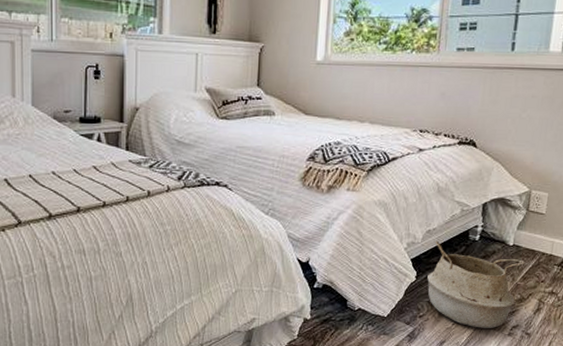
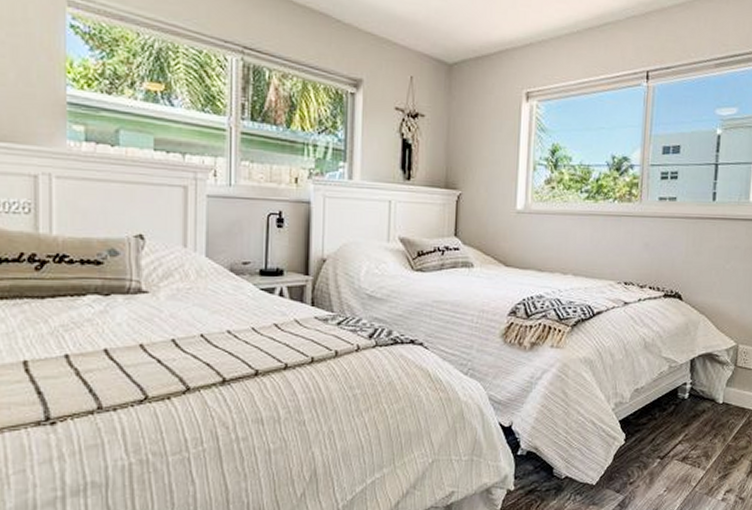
woven basket: present [427,240,525,328] -> none [637,399,735,494]

